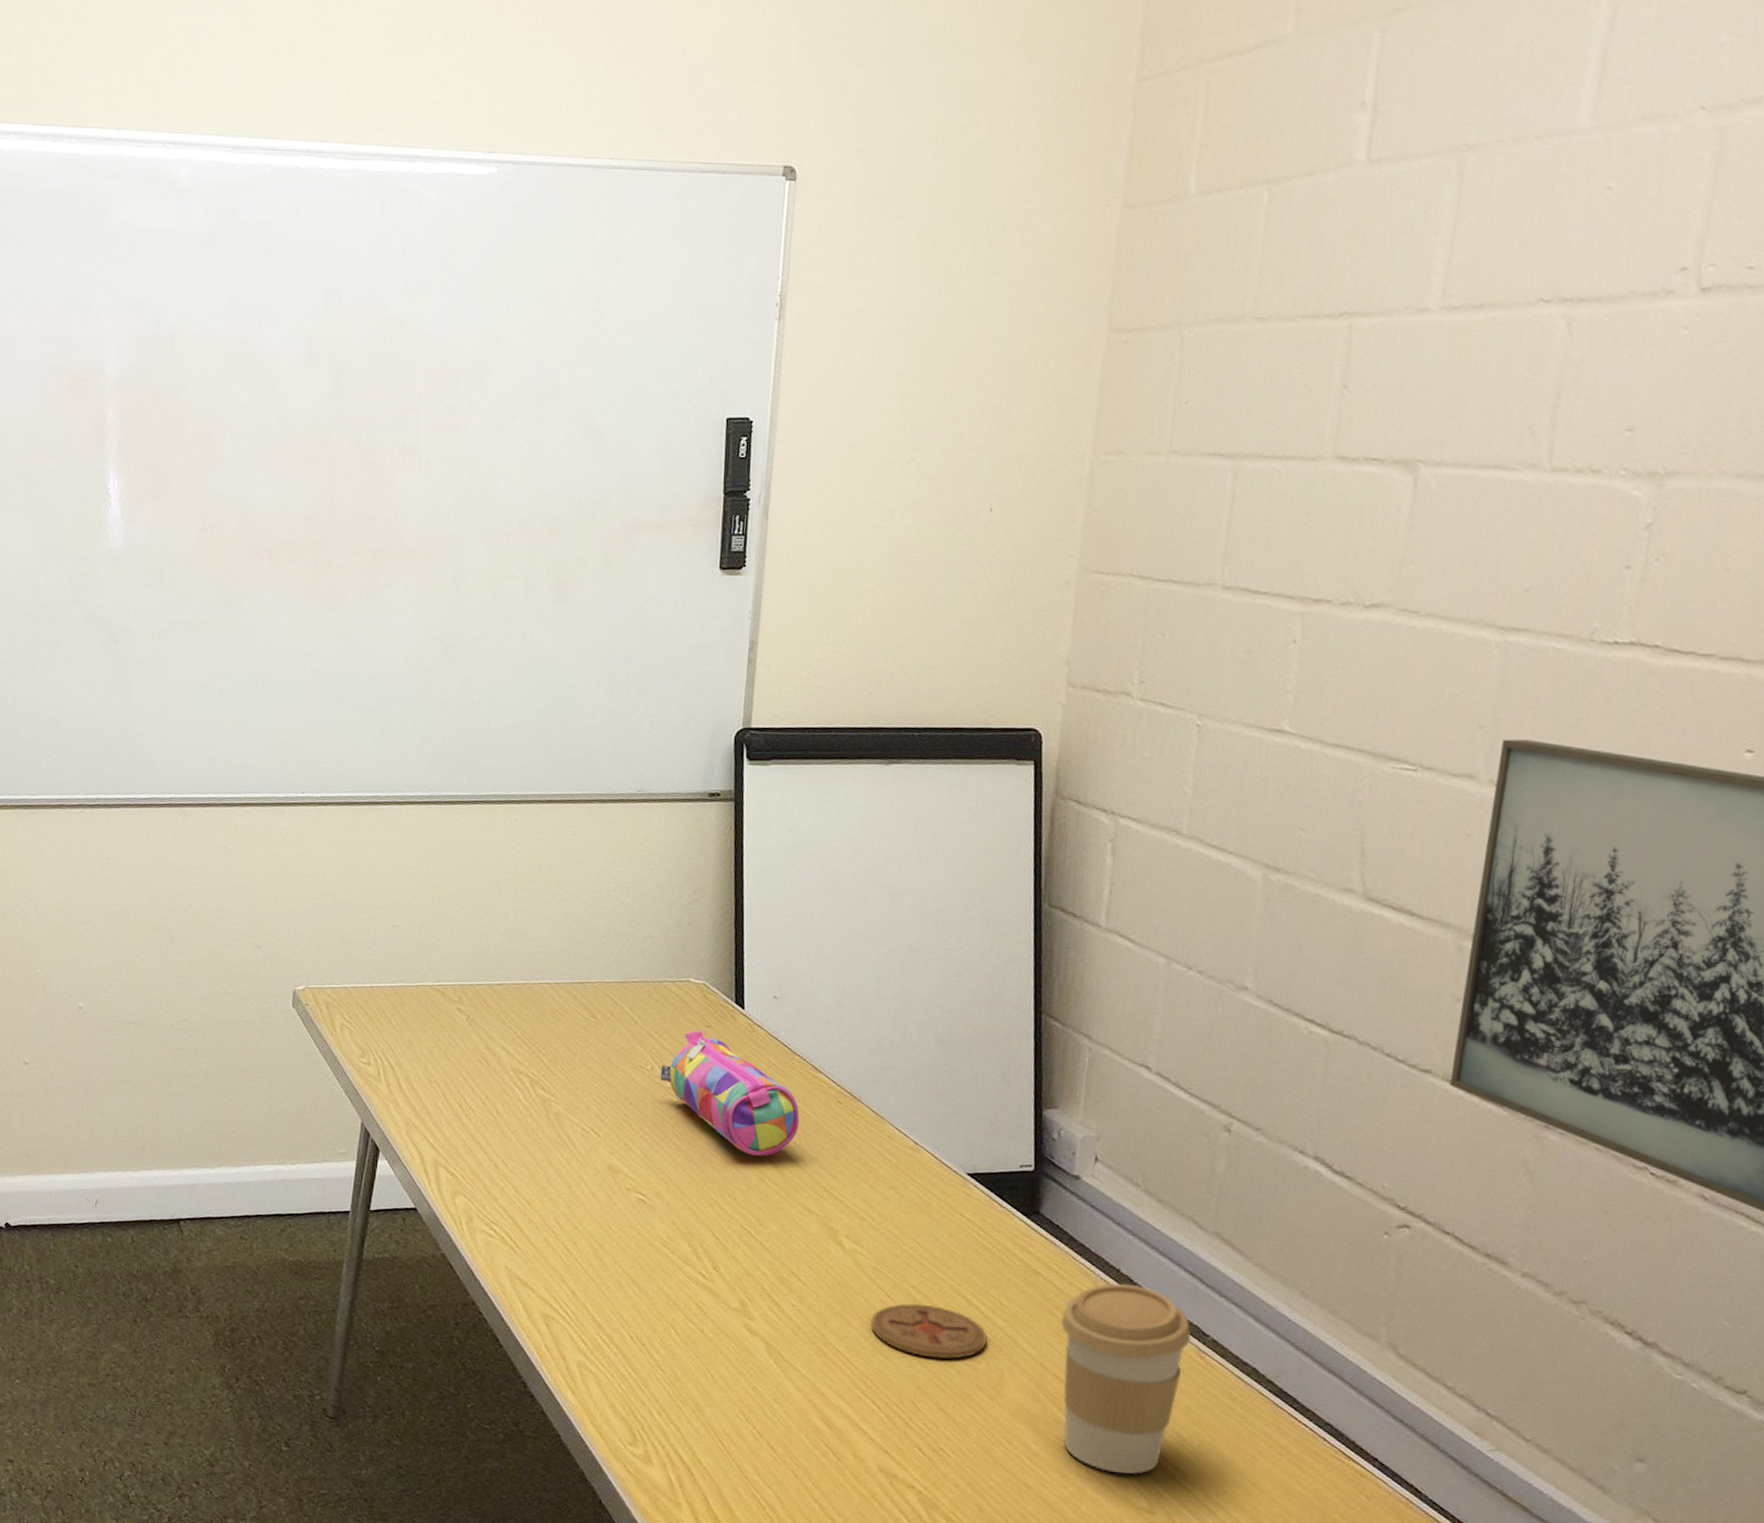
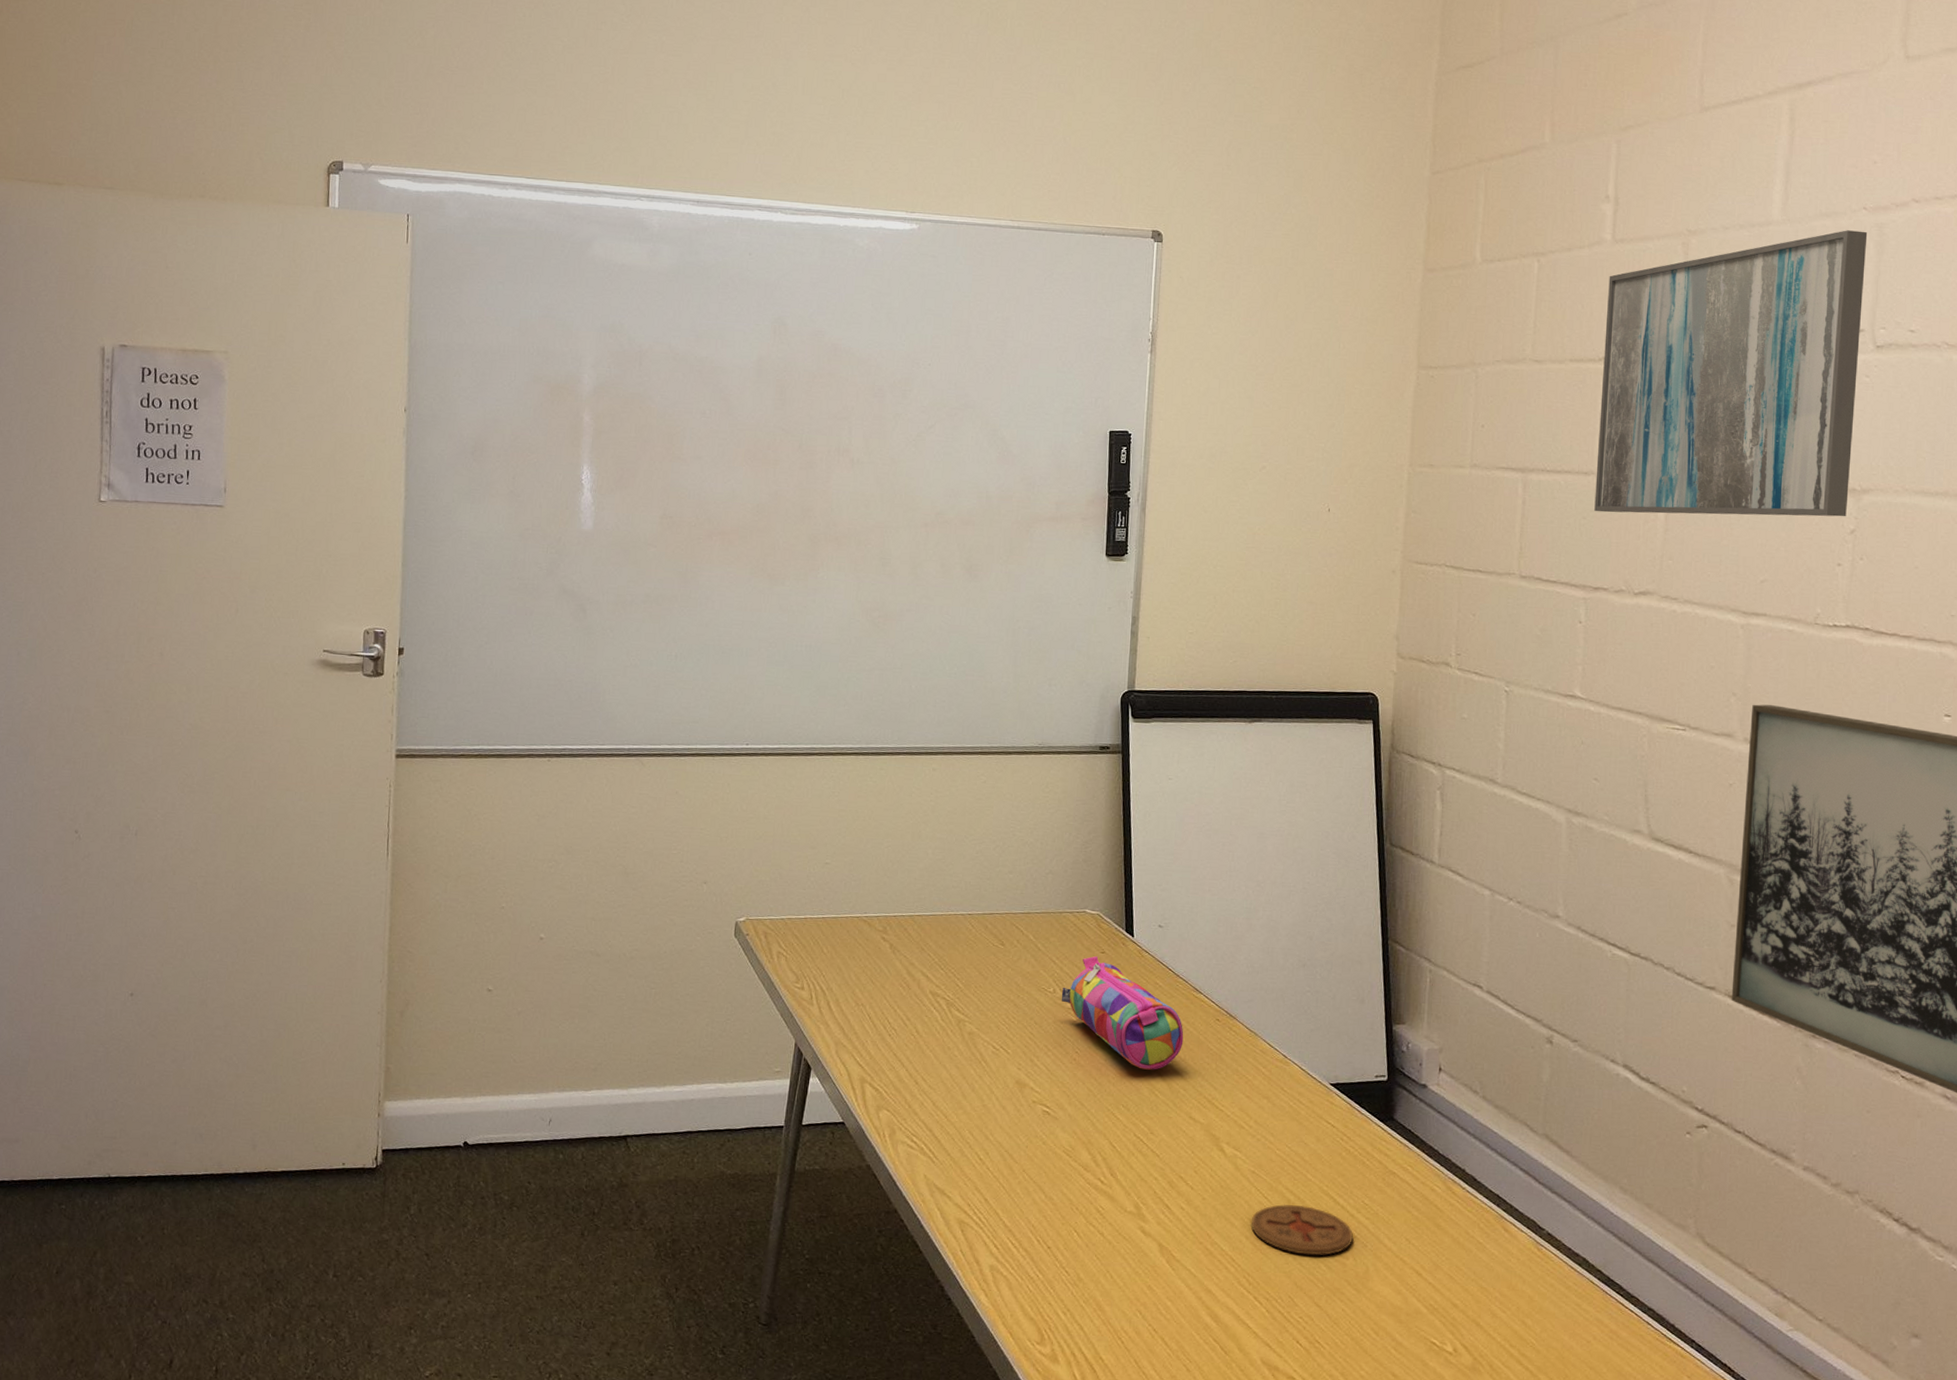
coffee cup: present [1061,1283,1192,1474] -> none [1416,1182,1529,1360]
wall art: none [1321,137,1704,508] -> present [1594,230,1868,517]

